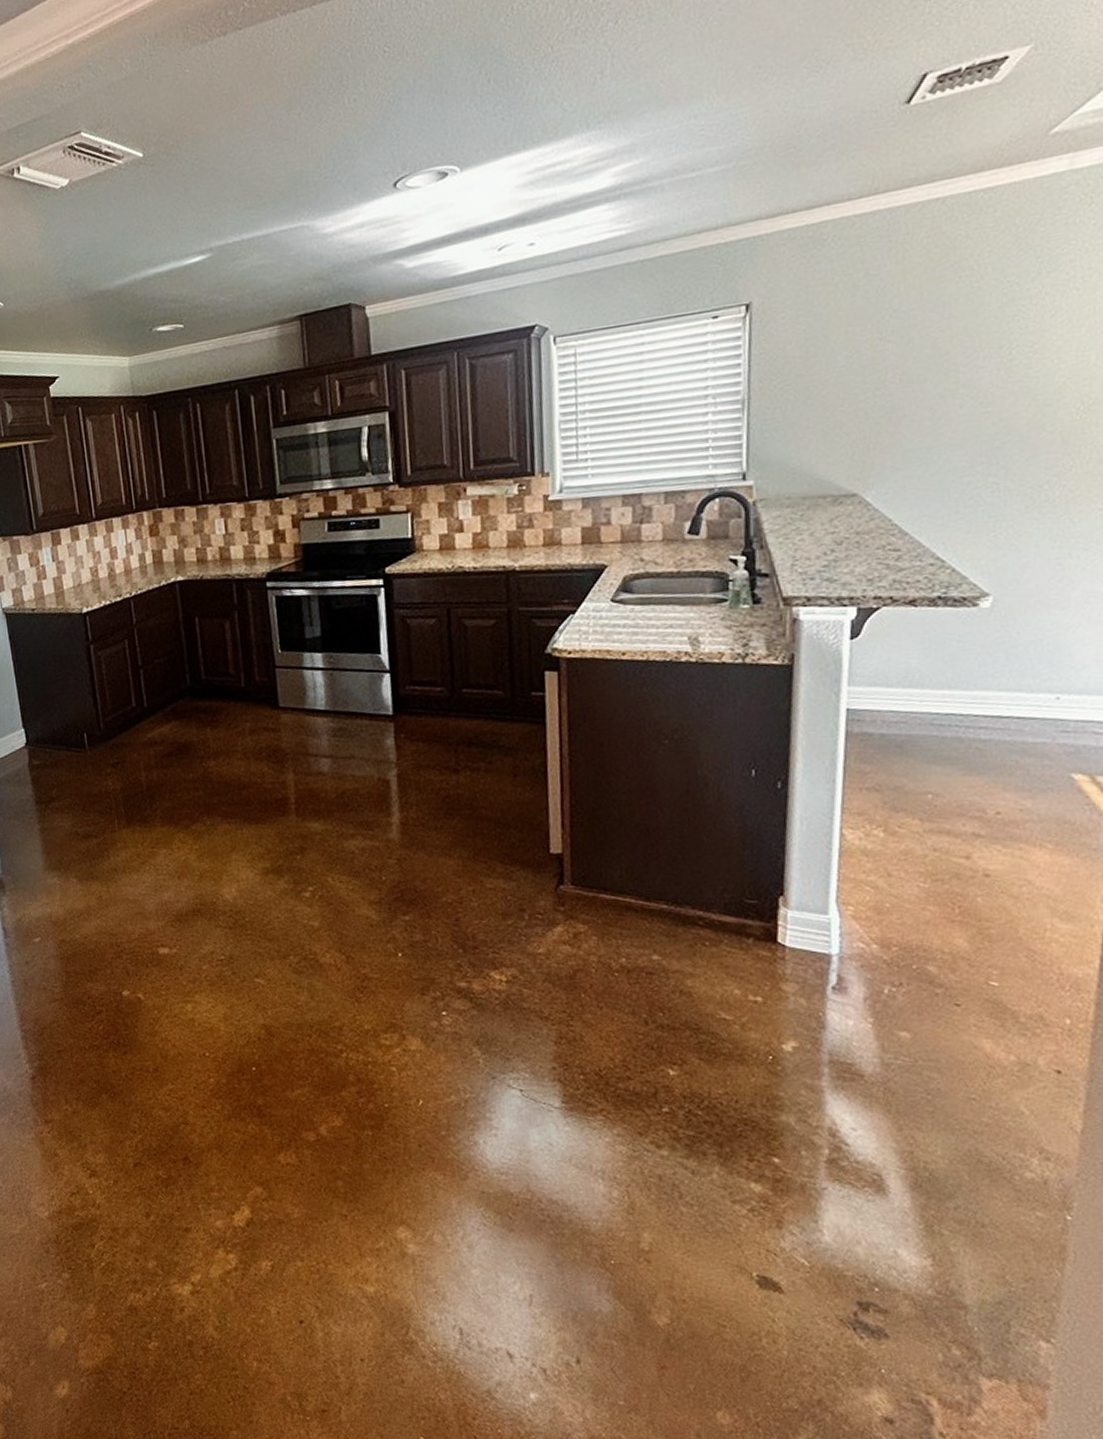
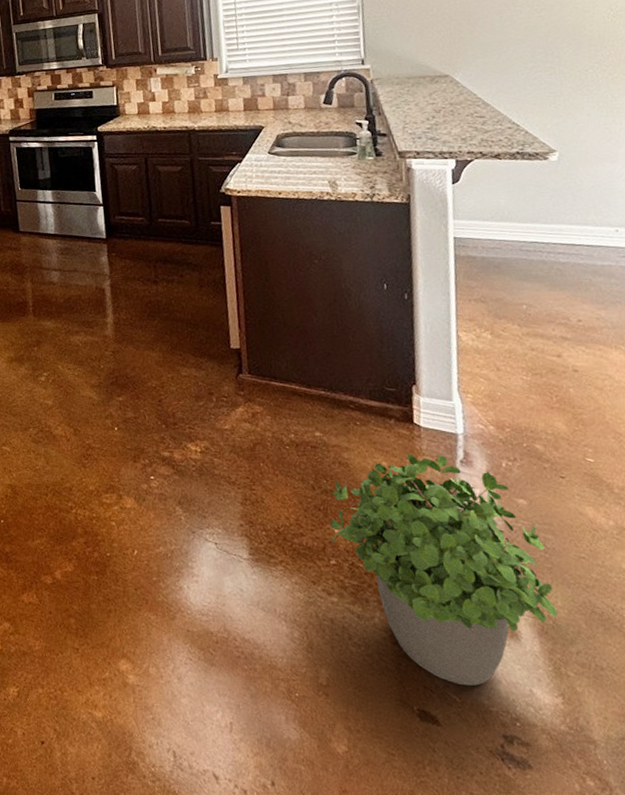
potted plant: none [664,980,937,1248] -> present [330,454,558,686]

